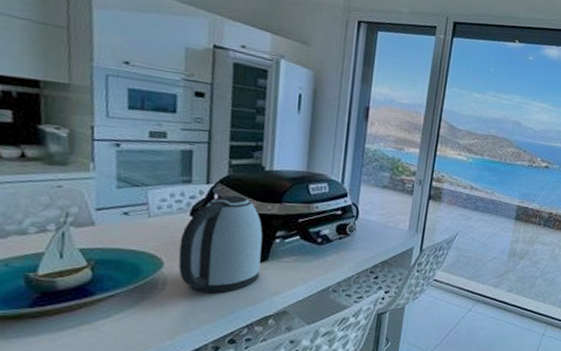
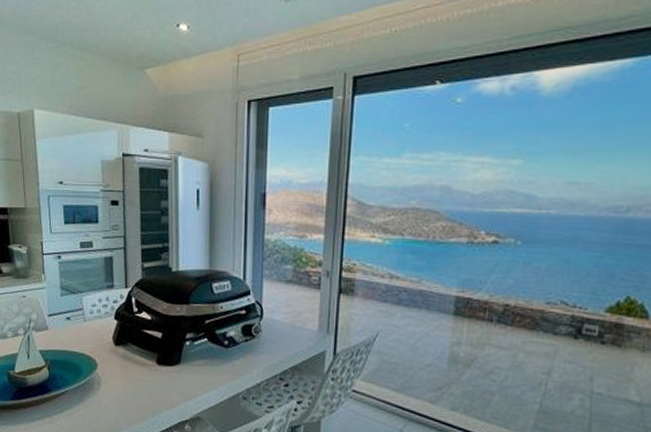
kettle: present [178,195,263,294] -> none [108,298,175,395]

